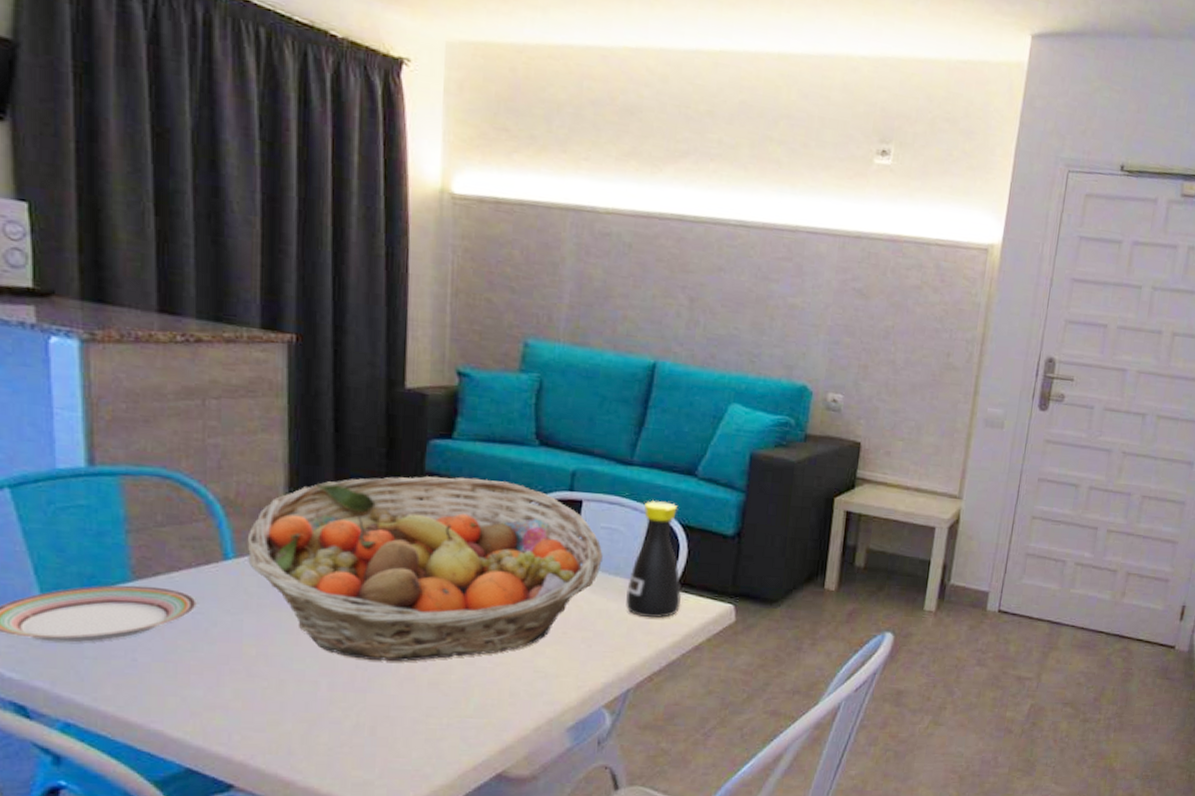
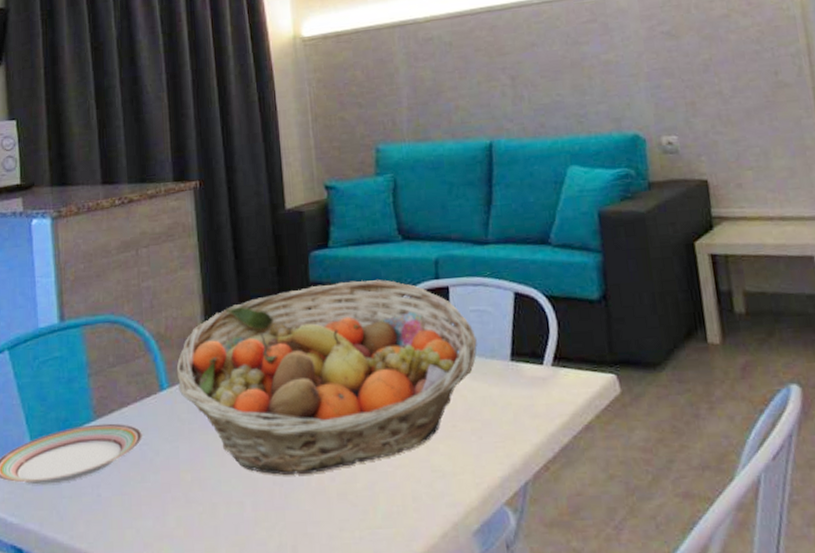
bottle: present [626,501,682,618] -> none [505,275,562,400]

